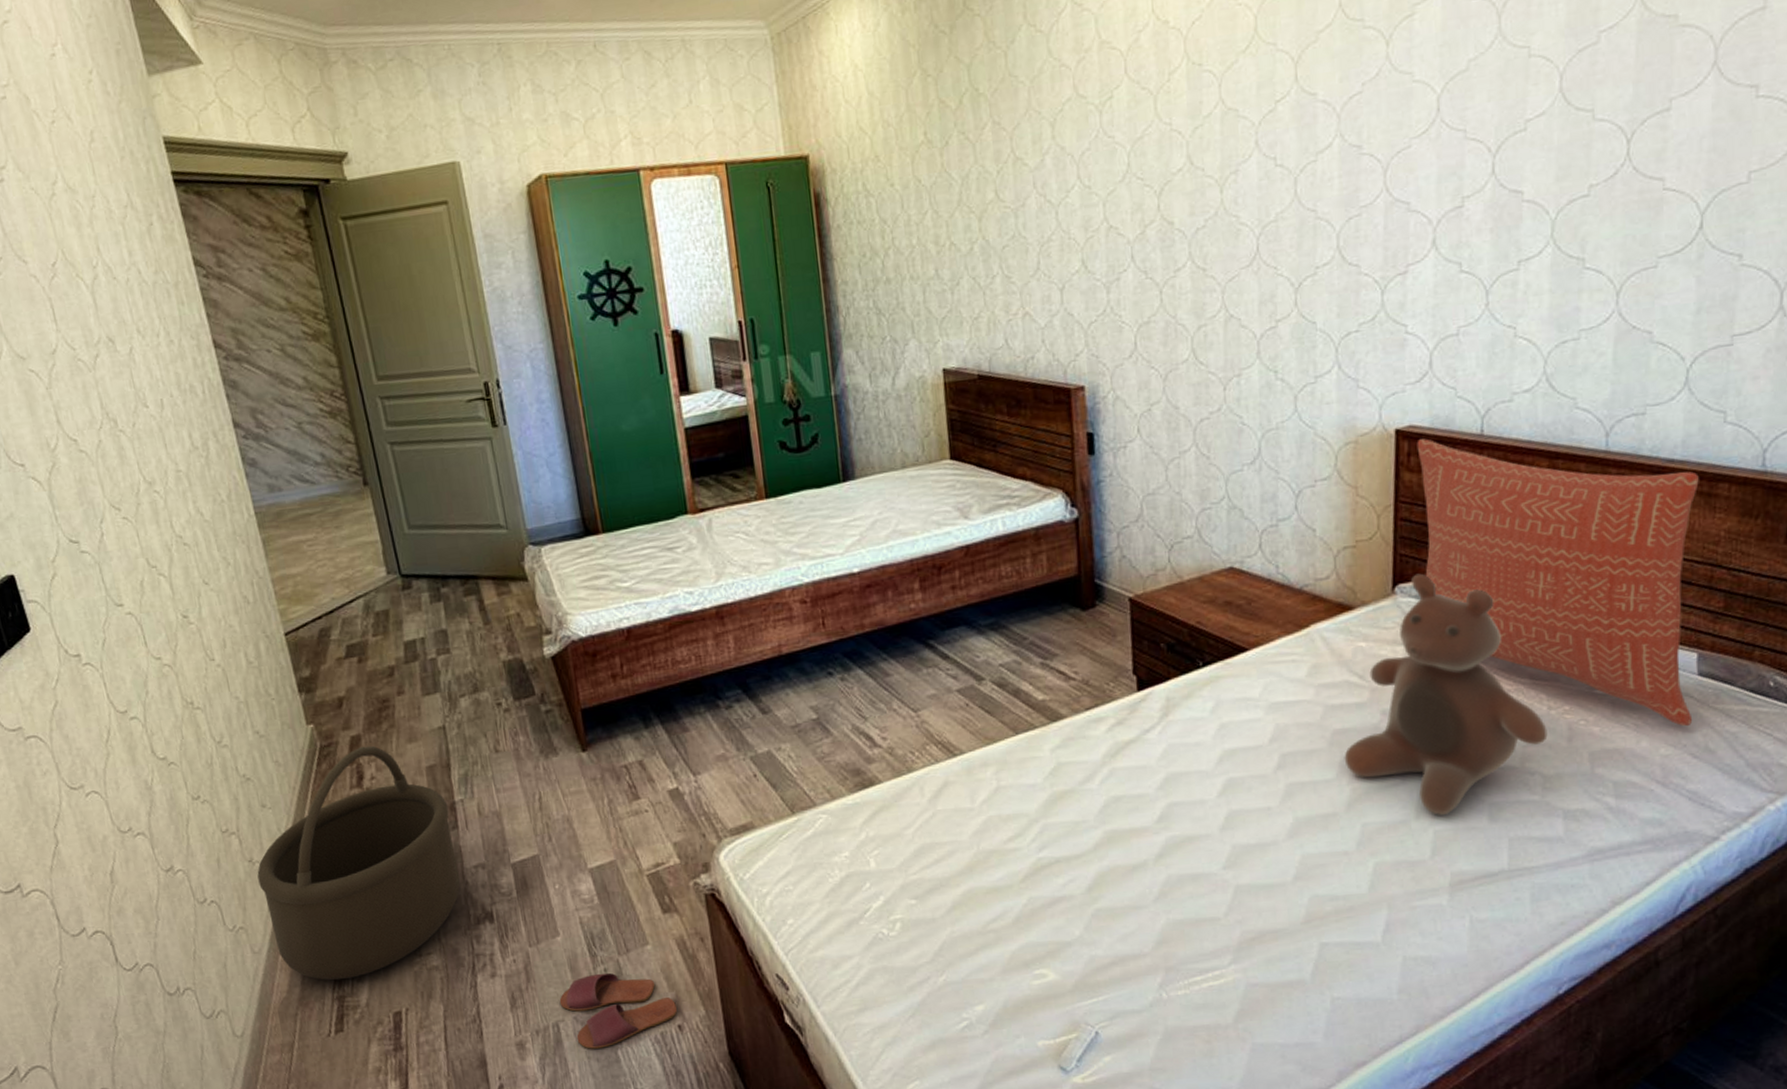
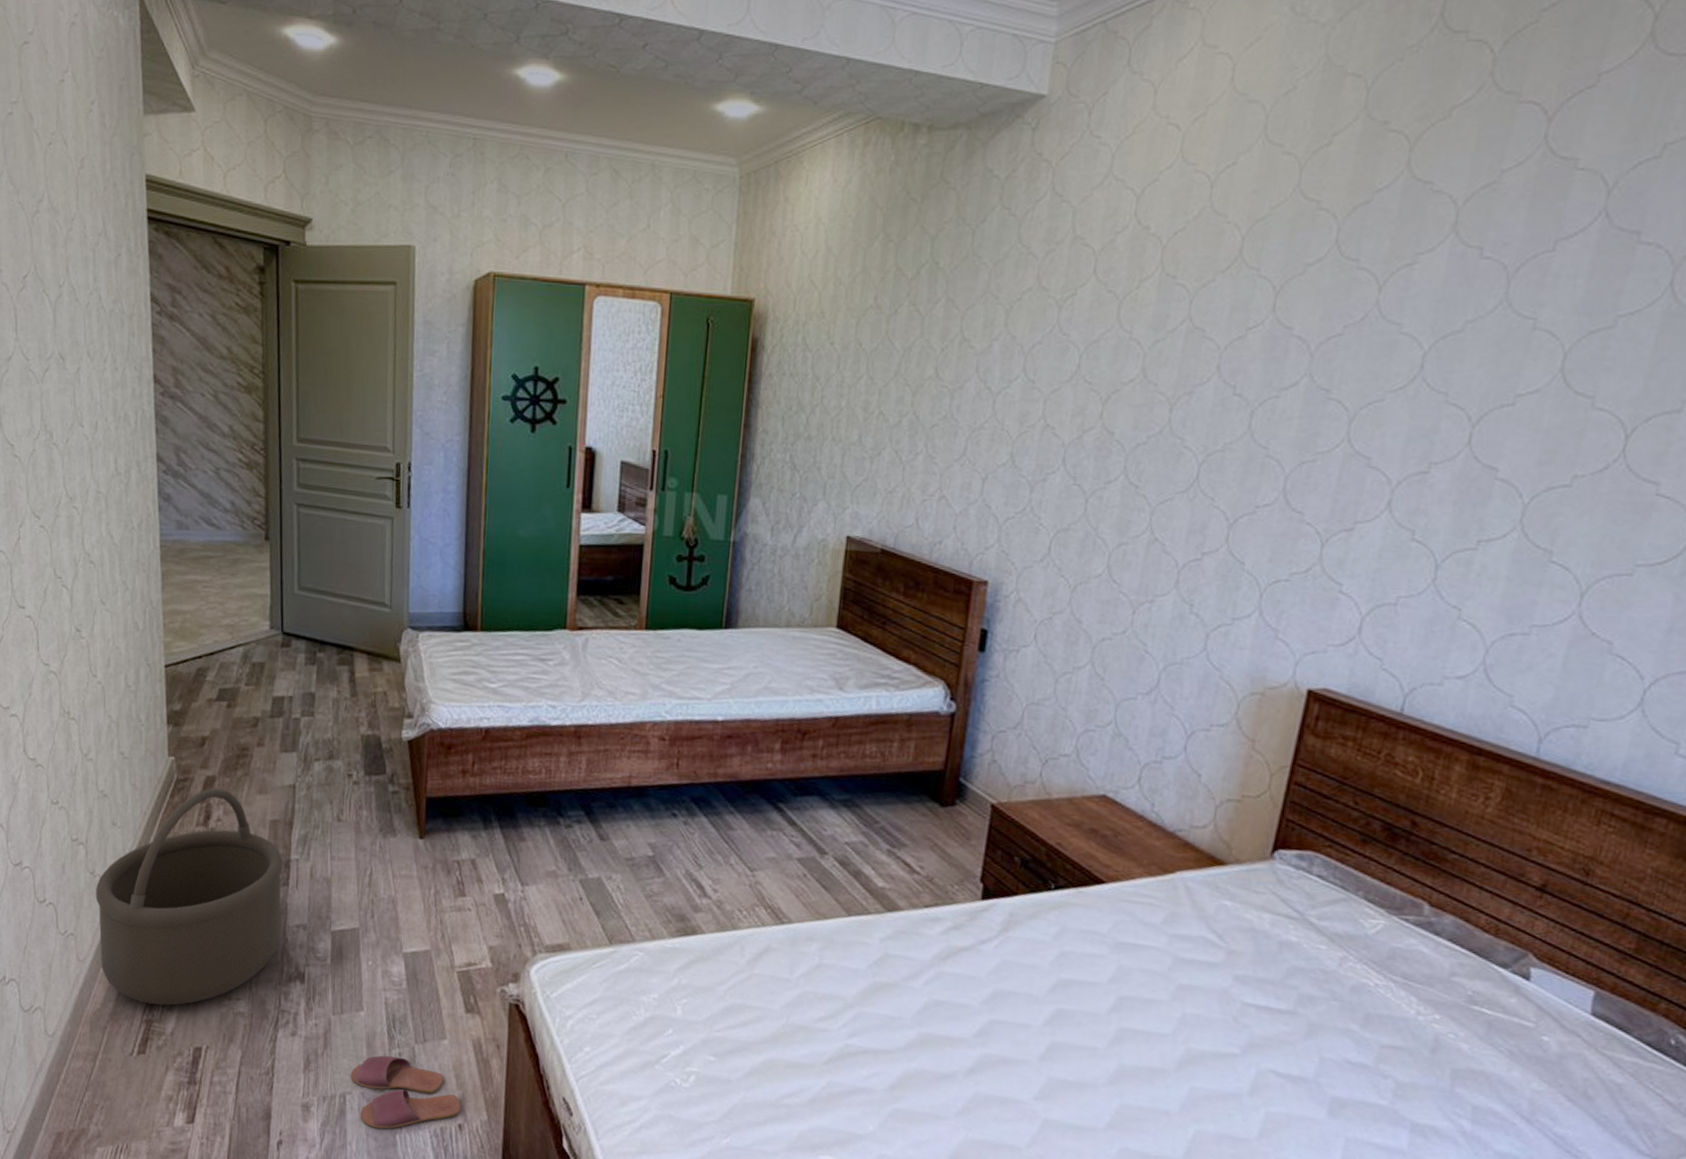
stuffed bear: present [1344,573,1548,815] -> none [1184,843,1411,1098]
pillow: present [1417,438,1699,727] -> none [1309,705,1635,1066]

